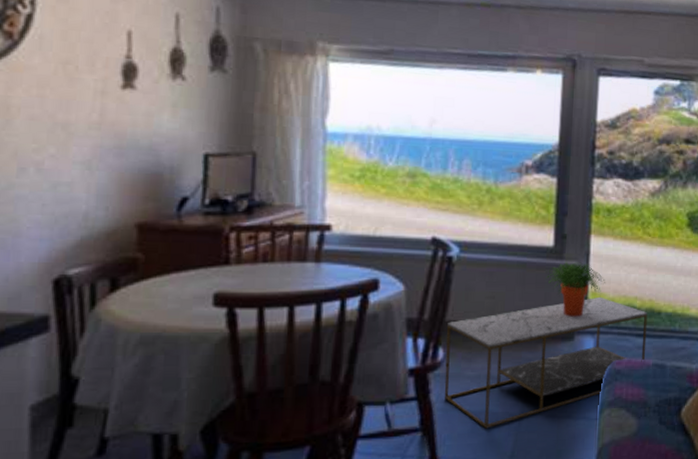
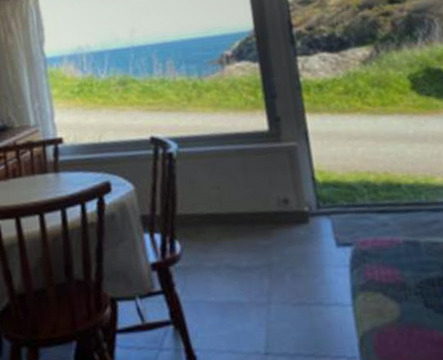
coffee table: present [444,296,648,429] -> none [178,175,394,320]
potted plant: present [546,262,606,317] -> none [267,142,332,199]

